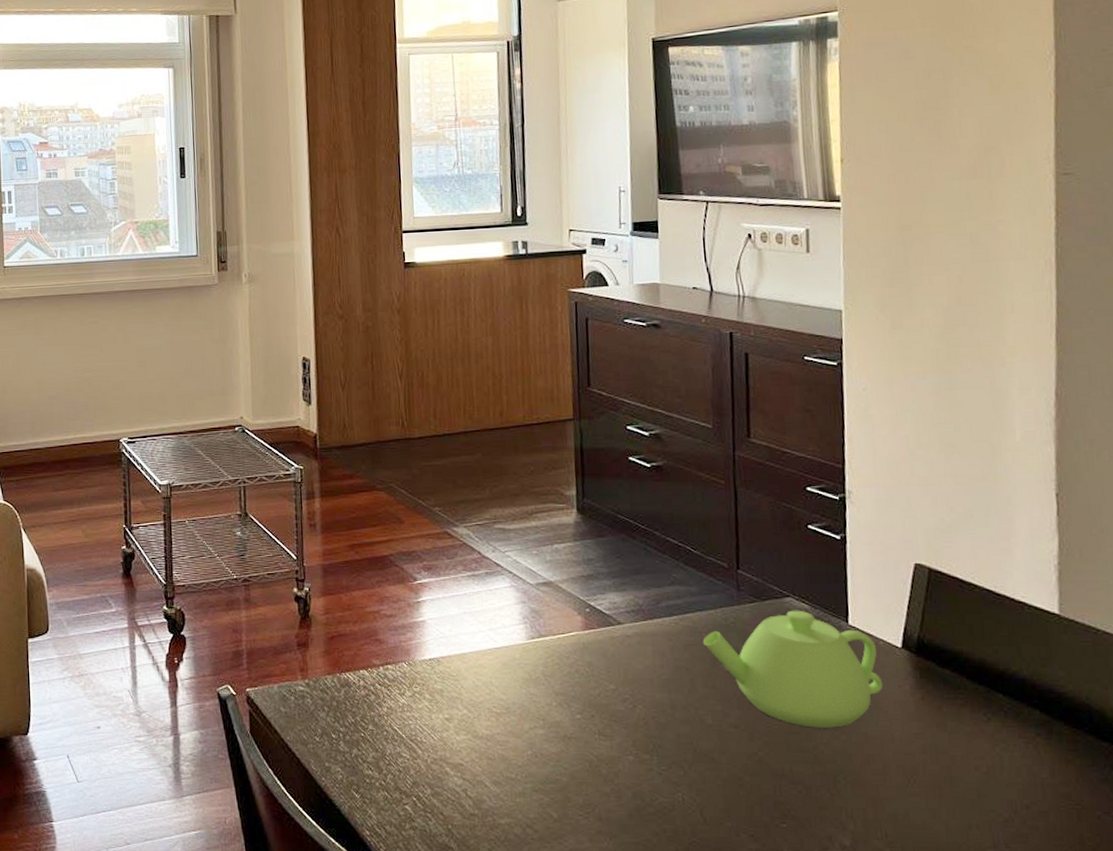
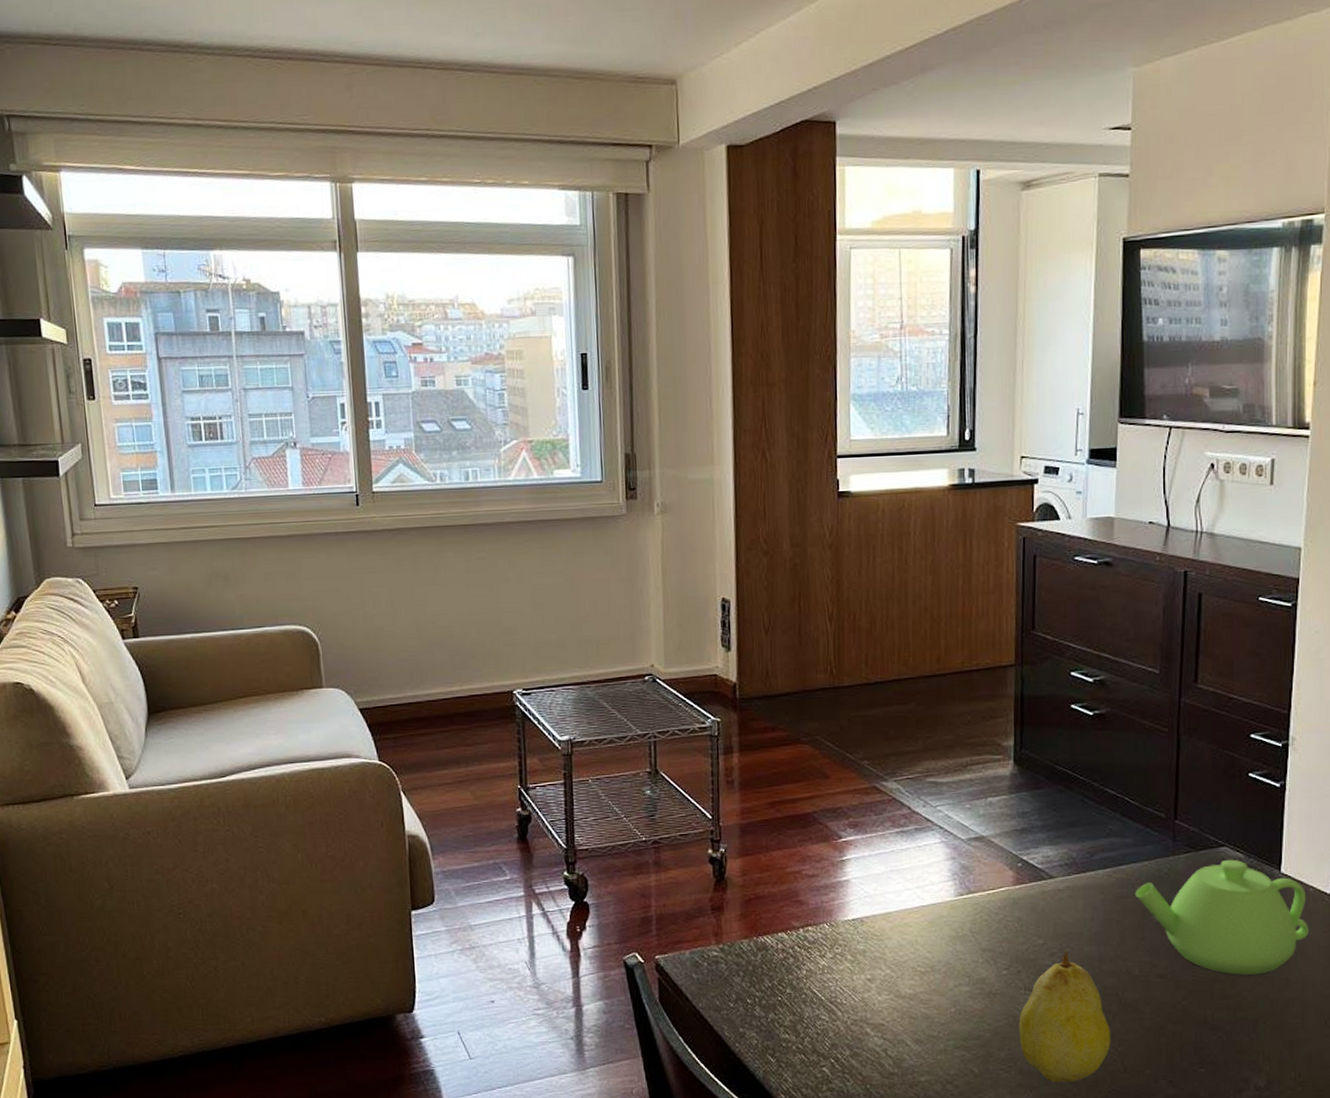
fruit: none [594,696,689,831] -> present [1018,950,1111,1082]

